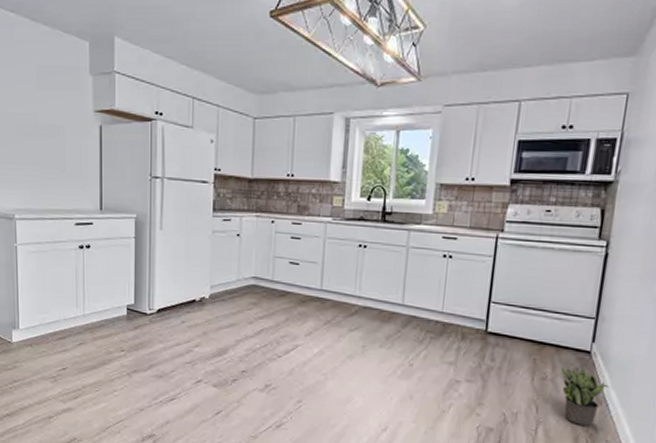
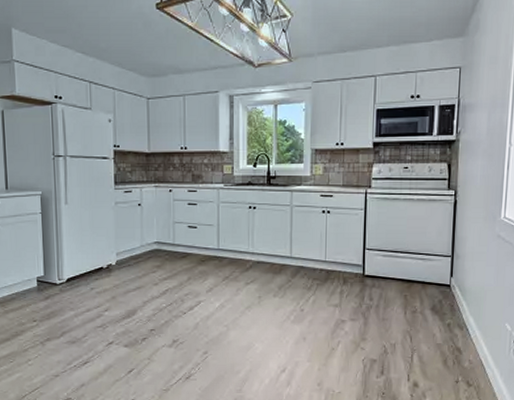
potted plant: present [560,366,610,427] -> none [427,298,468,350]

